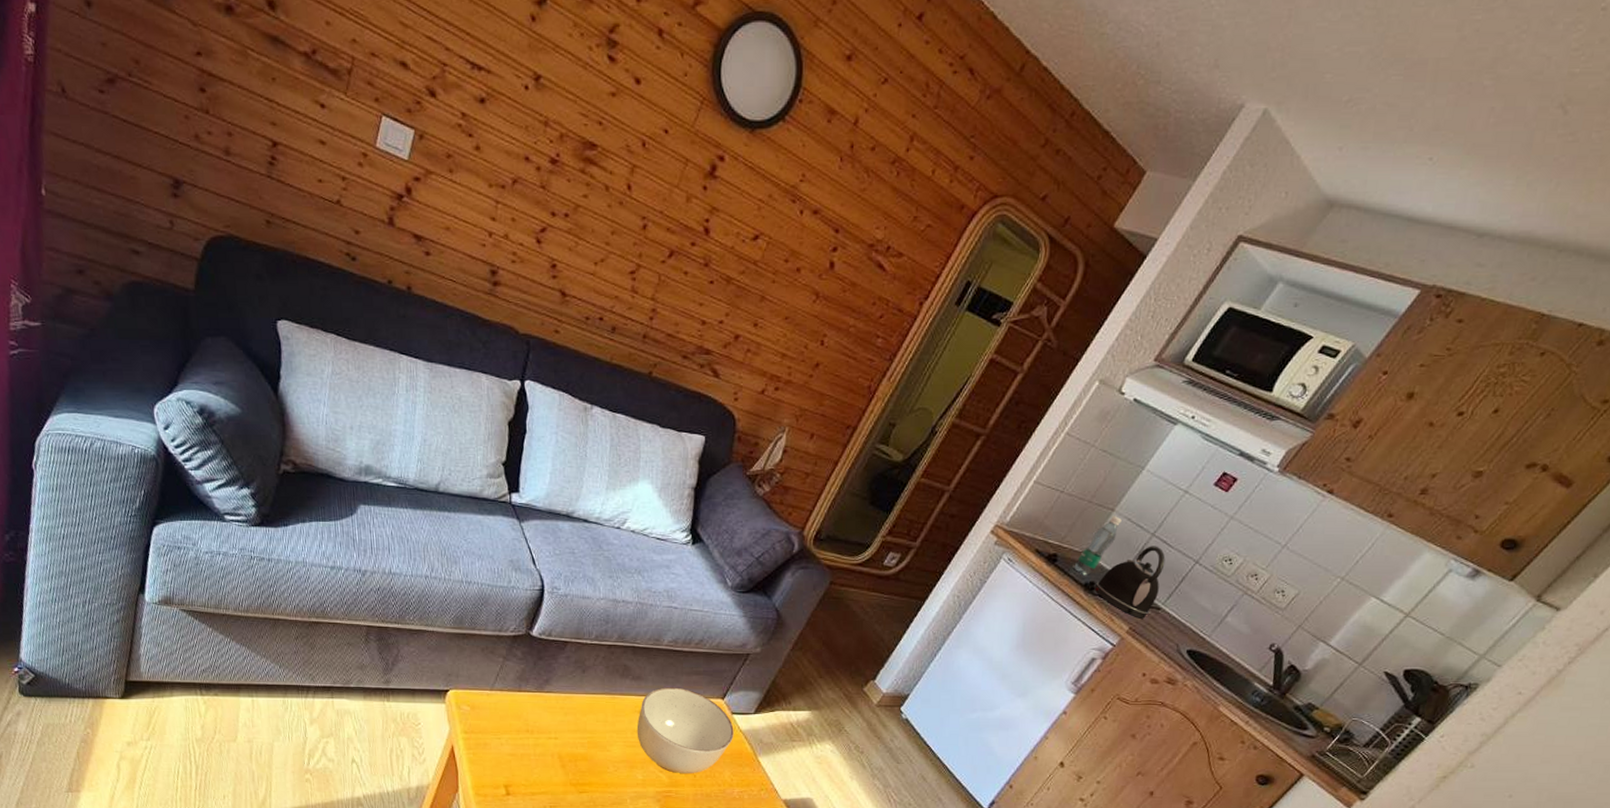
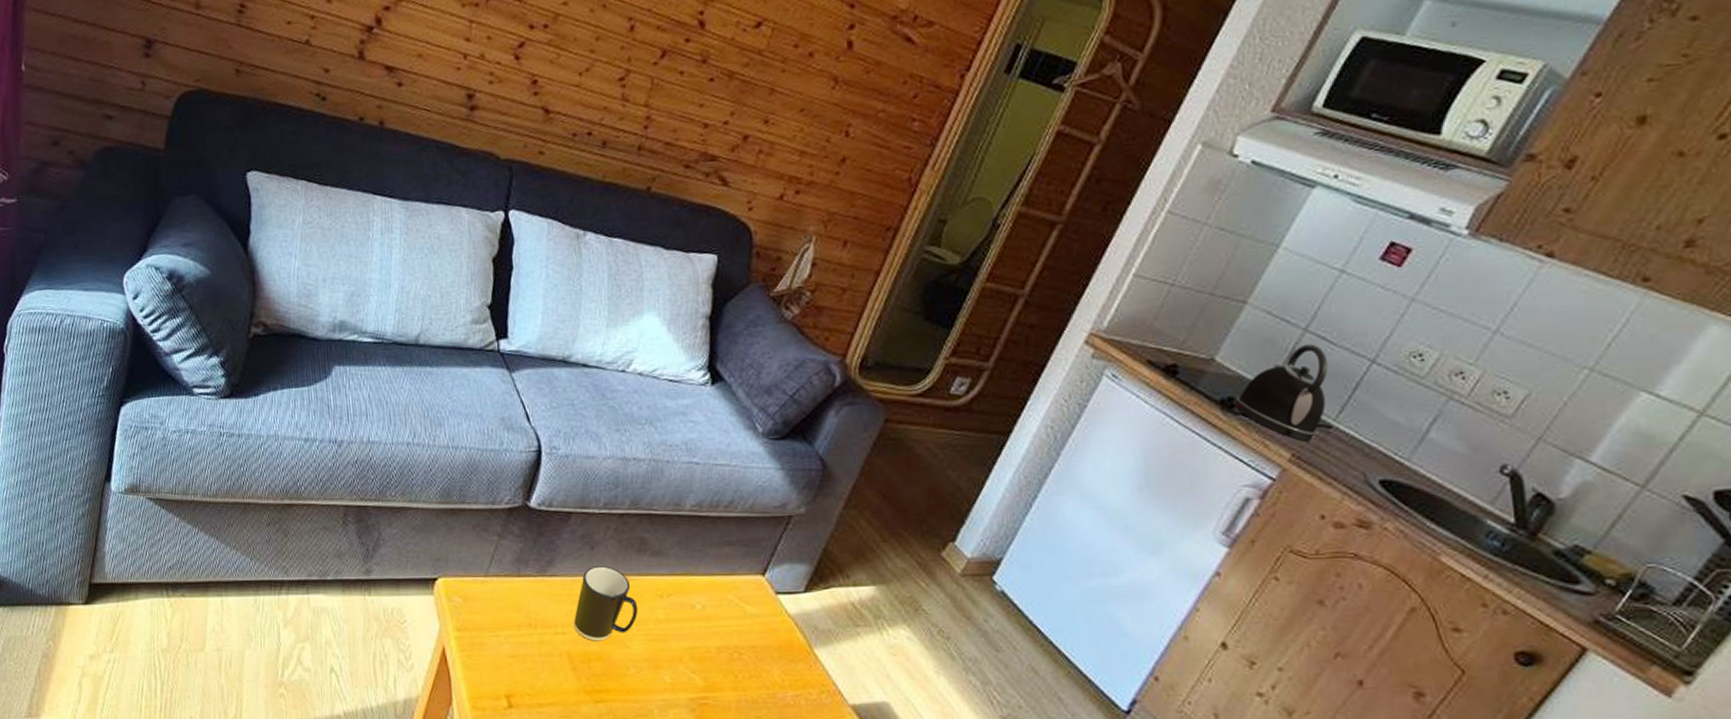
mug: none [565,686,619,746] -> present [574,566,638,641]
bowl: present [636,687,734,774] -> none [660,562,781,675]
bottle: present [1074,516,1122,576] -> none [1202,310,1259,390]

